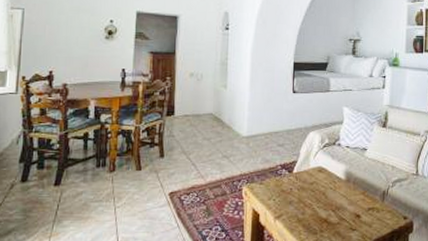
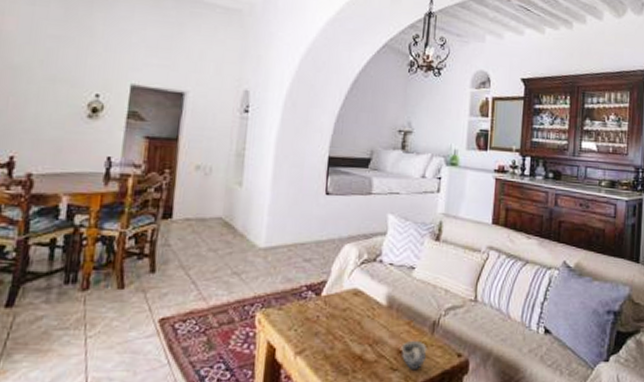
cup: none [358,206,379,230] -> present [401,340,427,371]

